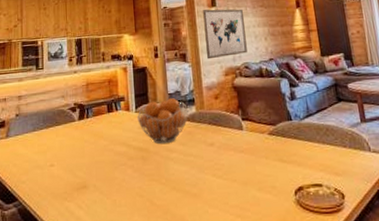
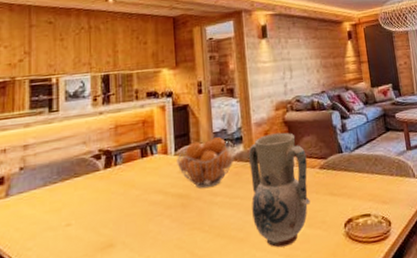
vase: none [200,97,260,207] -> present [249,132,310,248]
wall art: present [203,8,248,60] -> none [253,40,299,94]

